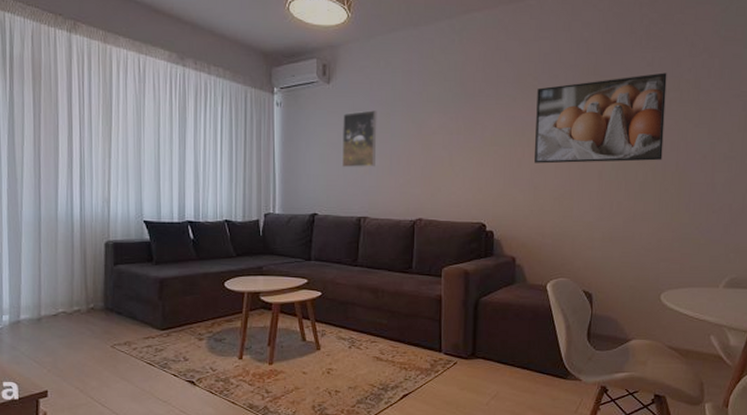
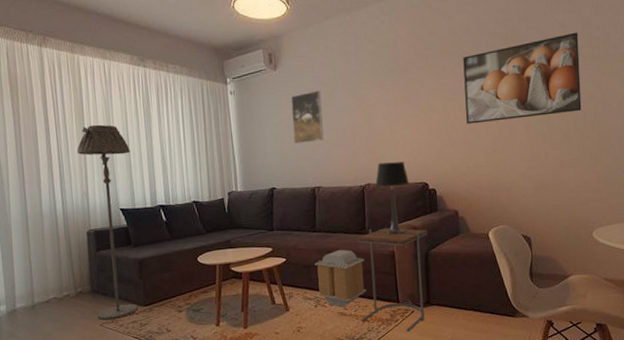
floor lamp: none [101,125,160,342] -> present [77,124,138,321]
air purifier: none [353,287,408,351] -> present [315,249,367,307]
side table: none [398,268,480,385] -> present [356,225,428,332]
table lamp: none [428,197,465,277] -> present [375,162,409,235]

